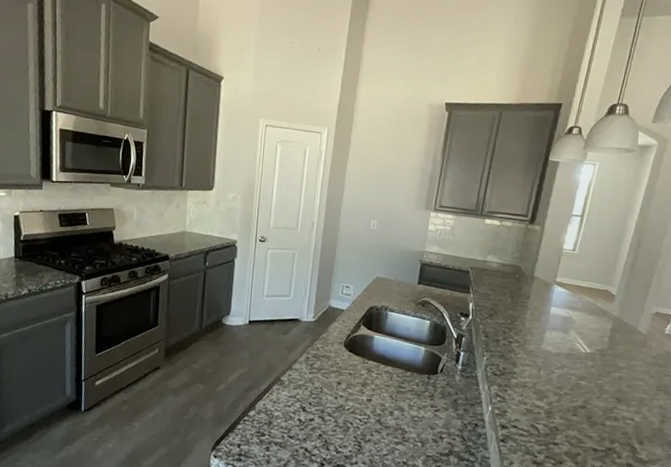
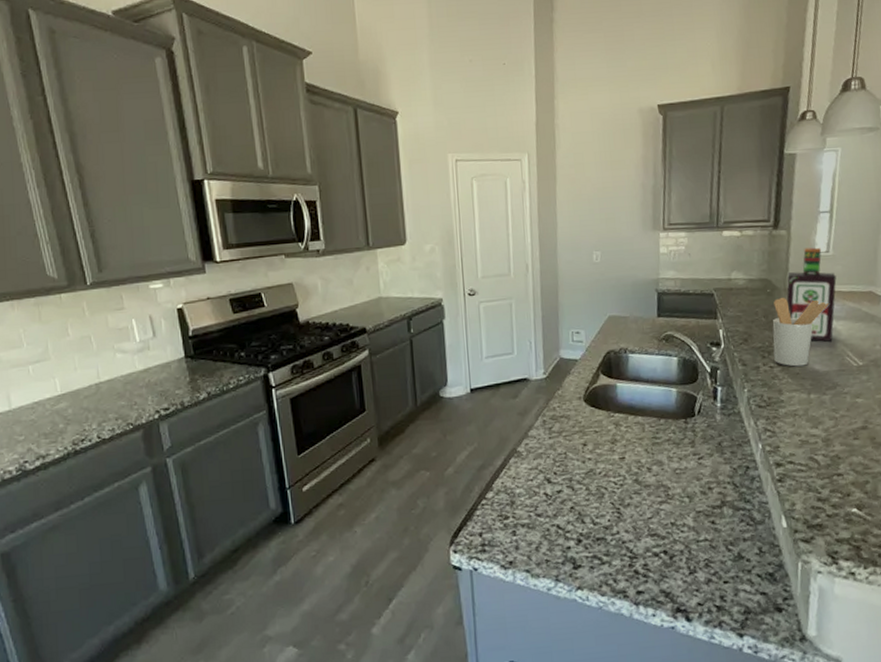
utensil holder: none [514,283,568,346] -> present [772,297,829,367]
bottle: none [531,244,578,329] -> present [786,247,837,343]

